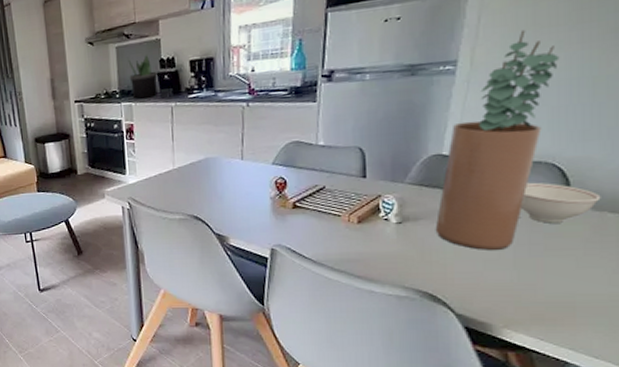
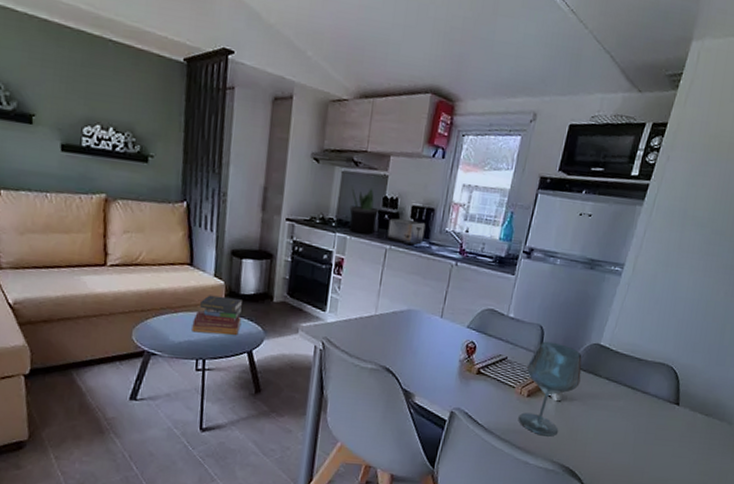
books: none [15,177,55,211] -> present [192,295,242,335]
toaster: none [169,73,208,99] -> present [387,218,426,246]
wine glass: none [350,161,423,262] -> present [518,341,582,437]
vase: present [435,29,560,250] -> none [584,250,691,435]
bowl: present [520,182,601,223] -> none [644,380,697,418]

